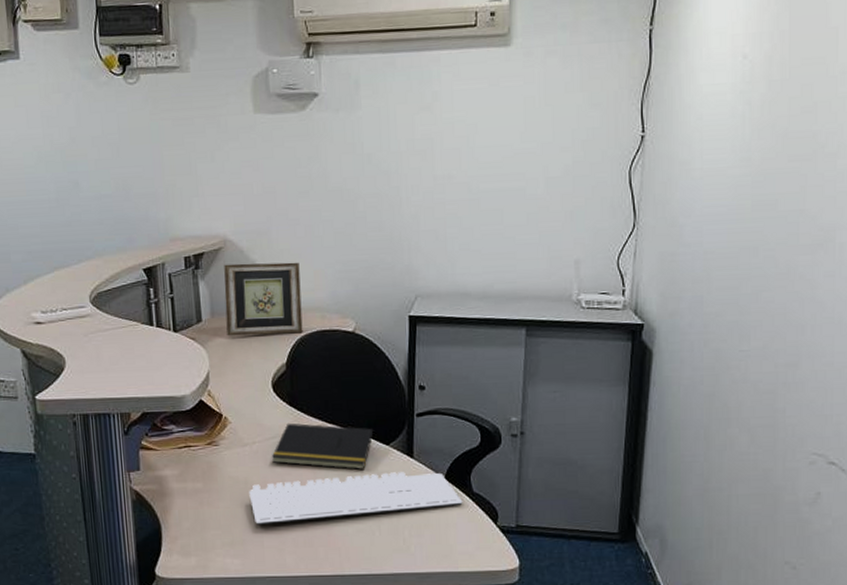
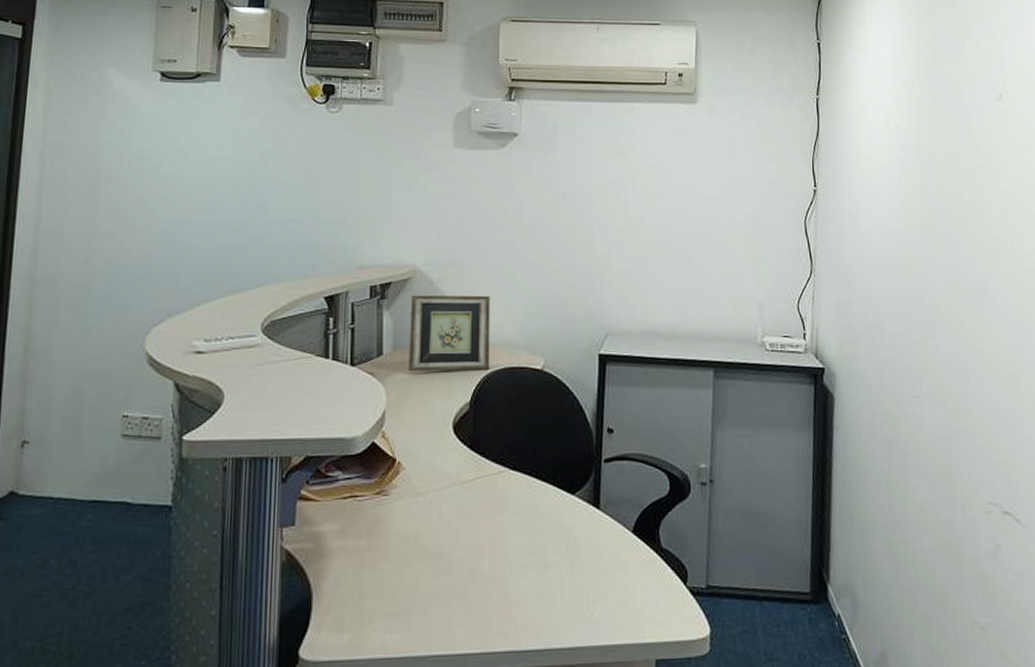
keyboard: present [249,472,463,526] -> none [418,525,651,592]
notepad: present [271,423,374,469] -> none [446,469,559,523]

